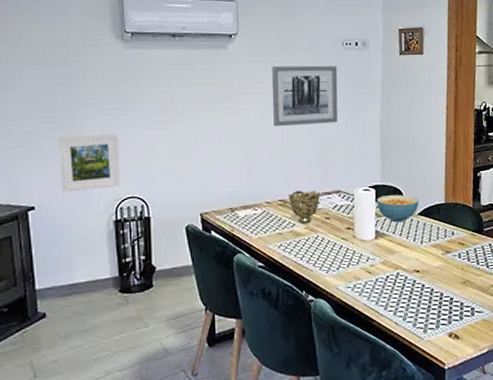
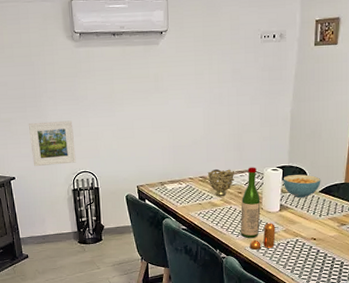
wall art: present [272,65,338,127] -> none [196,58,255,115]
wine bottle: none [329,187,353,274] -> present [240,167,261,238]
pepper shaker: none [342,253,373,289] -> present [249,223,276,250]

